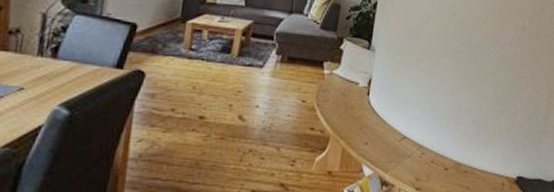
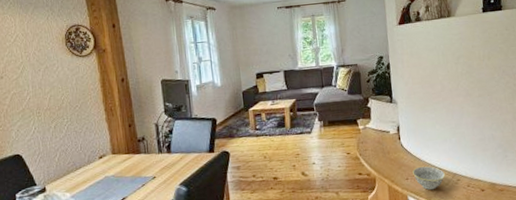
bowl: none [374,131,410,161] -> present [412,165,445,190]

